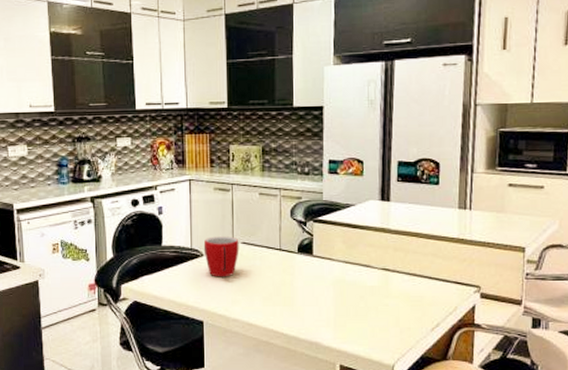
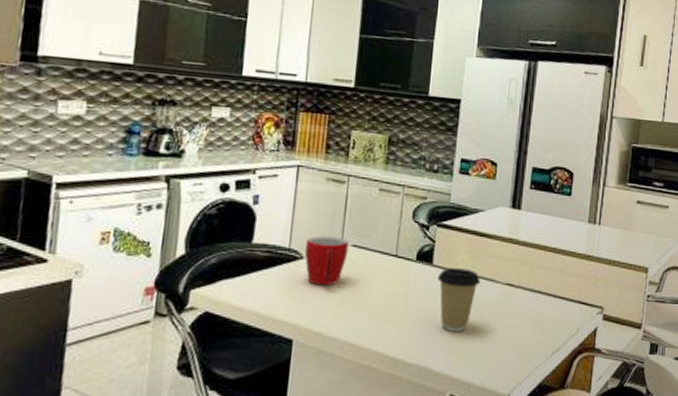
coffee cup: none [318,257,357,312] -> present [437,268,480,332]

